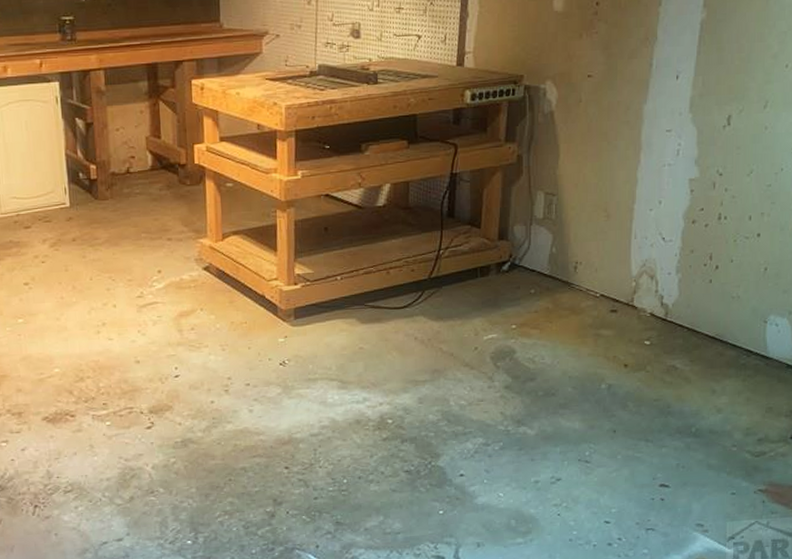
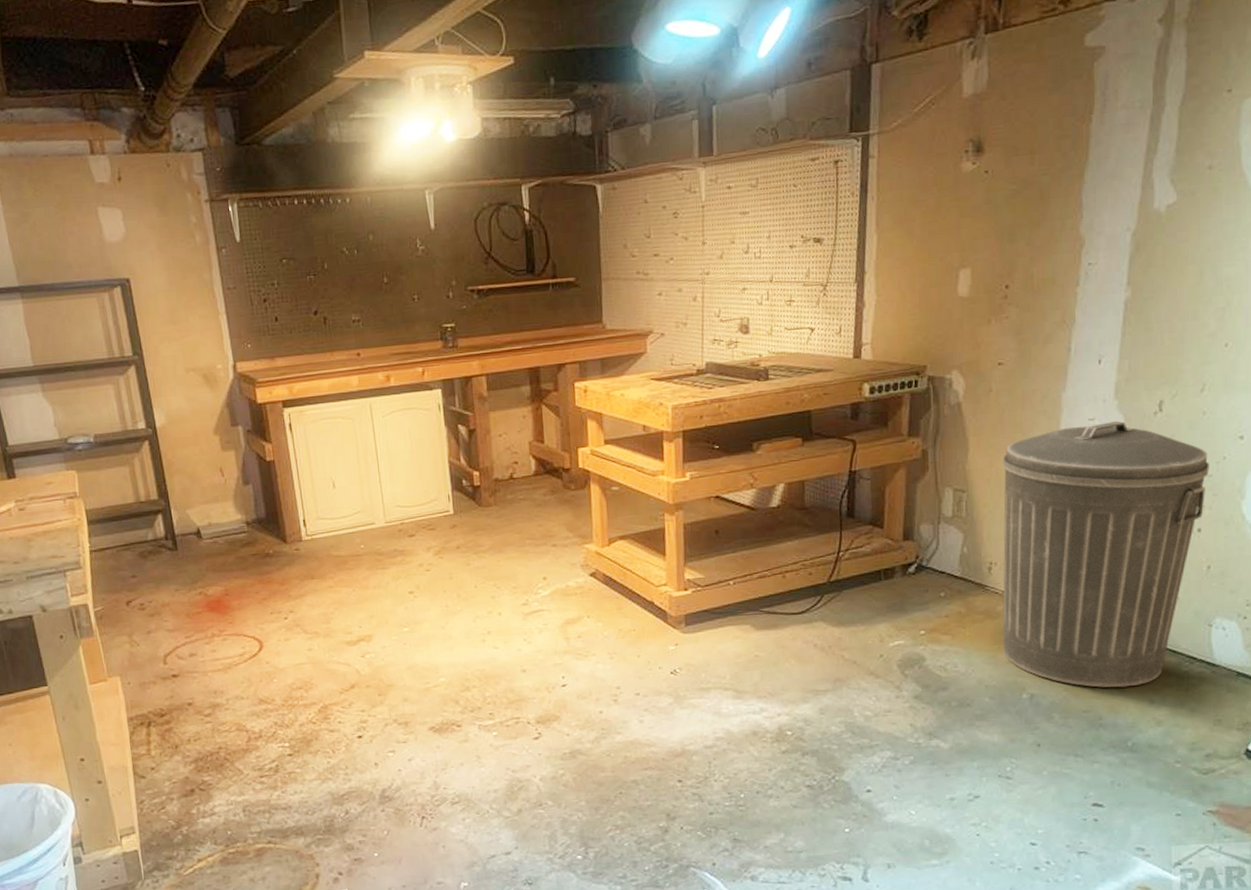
trash can: none [585,132,769,379] -> present [1002,420,1209,688]

